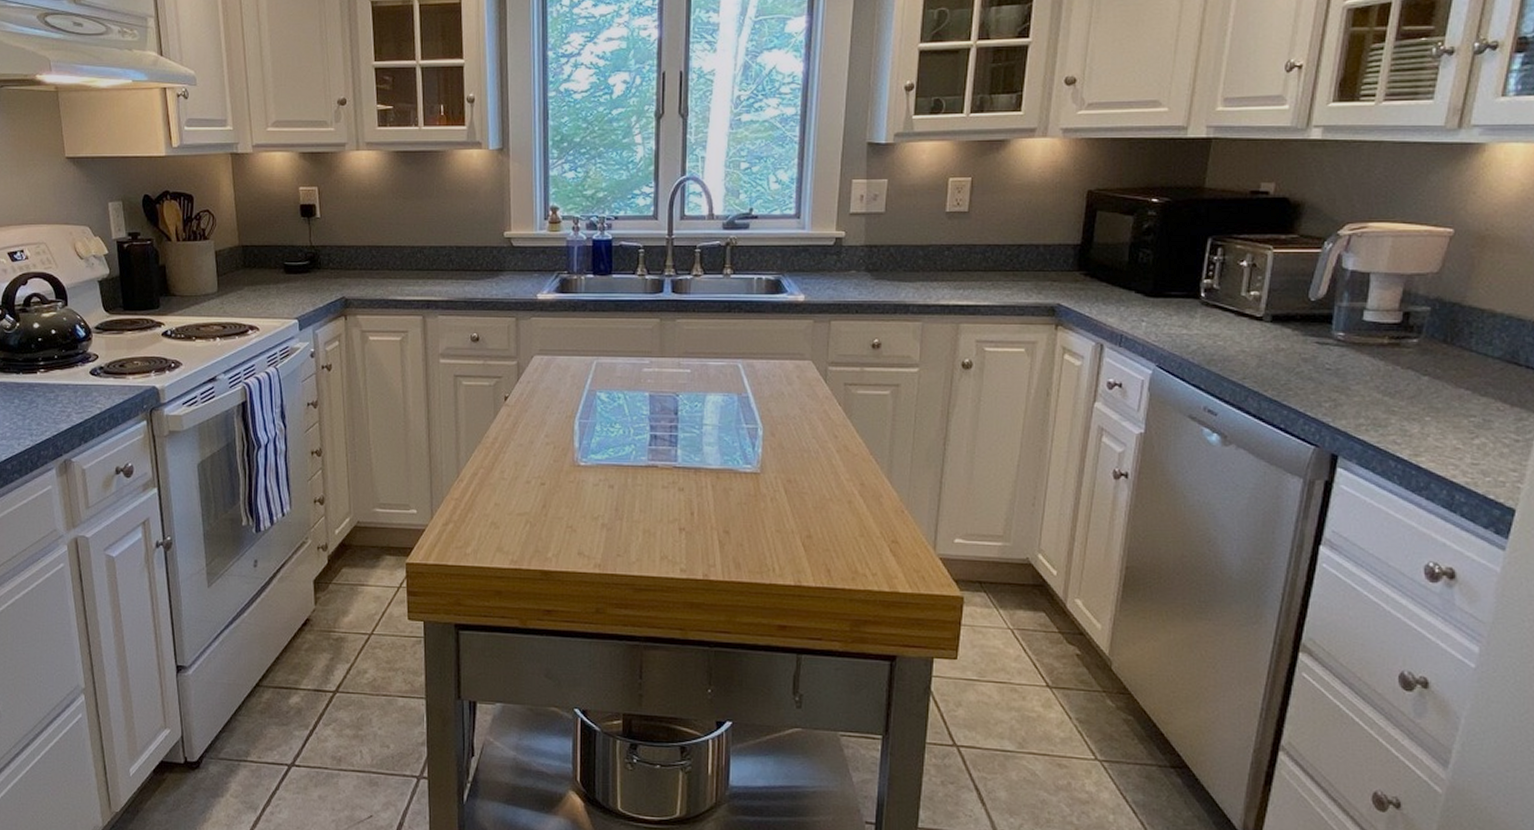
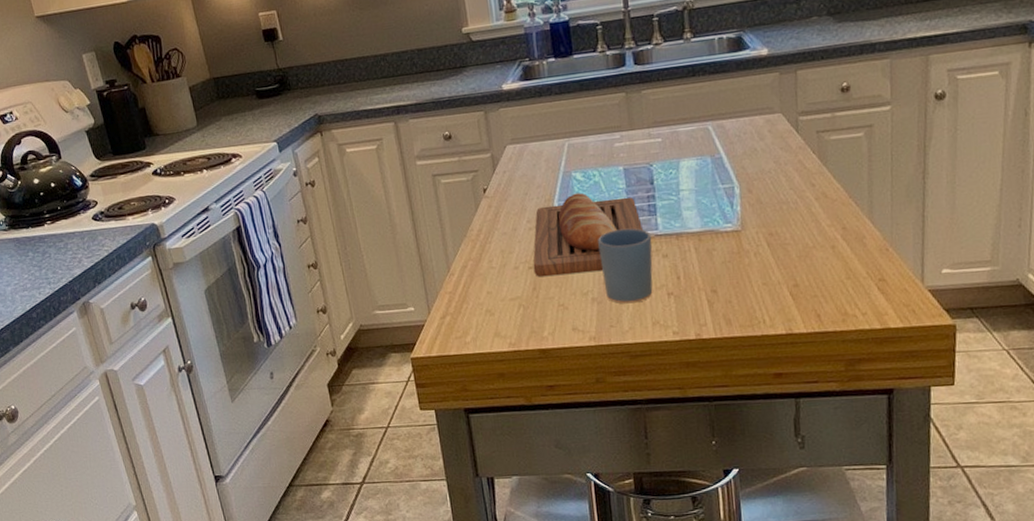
bread loaf: none [545,413,661,497] -> present [533,193,643,277]
mug: none [615,456,670,534] -> present [598,228,653,304]

